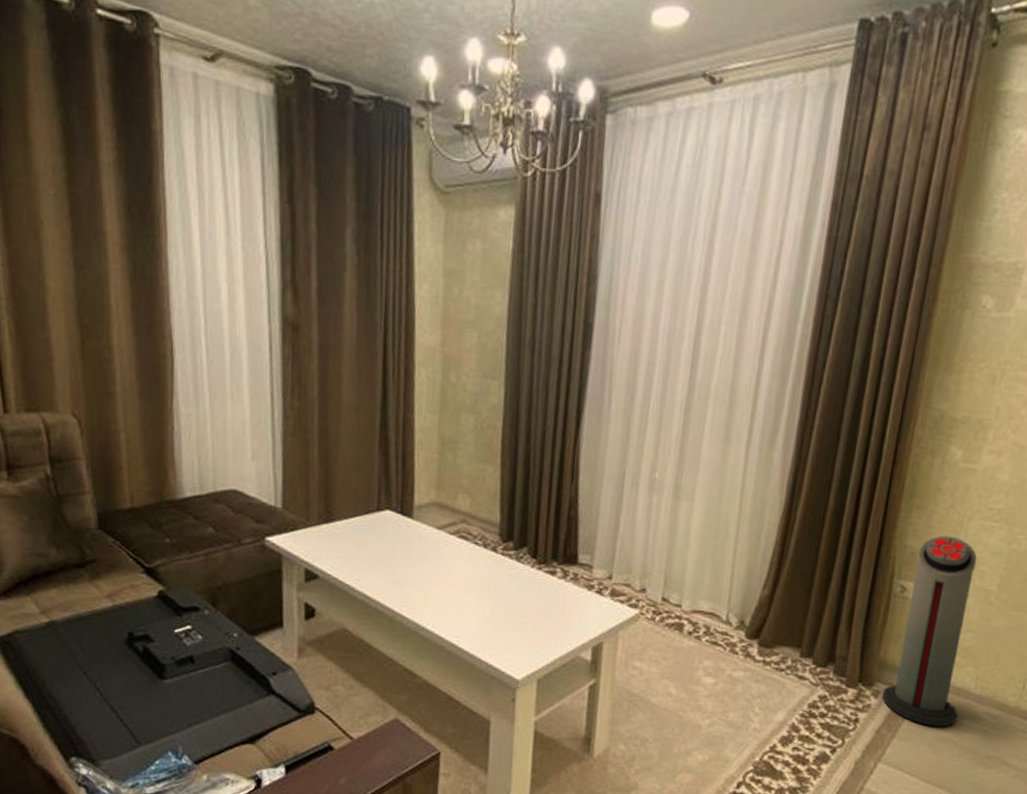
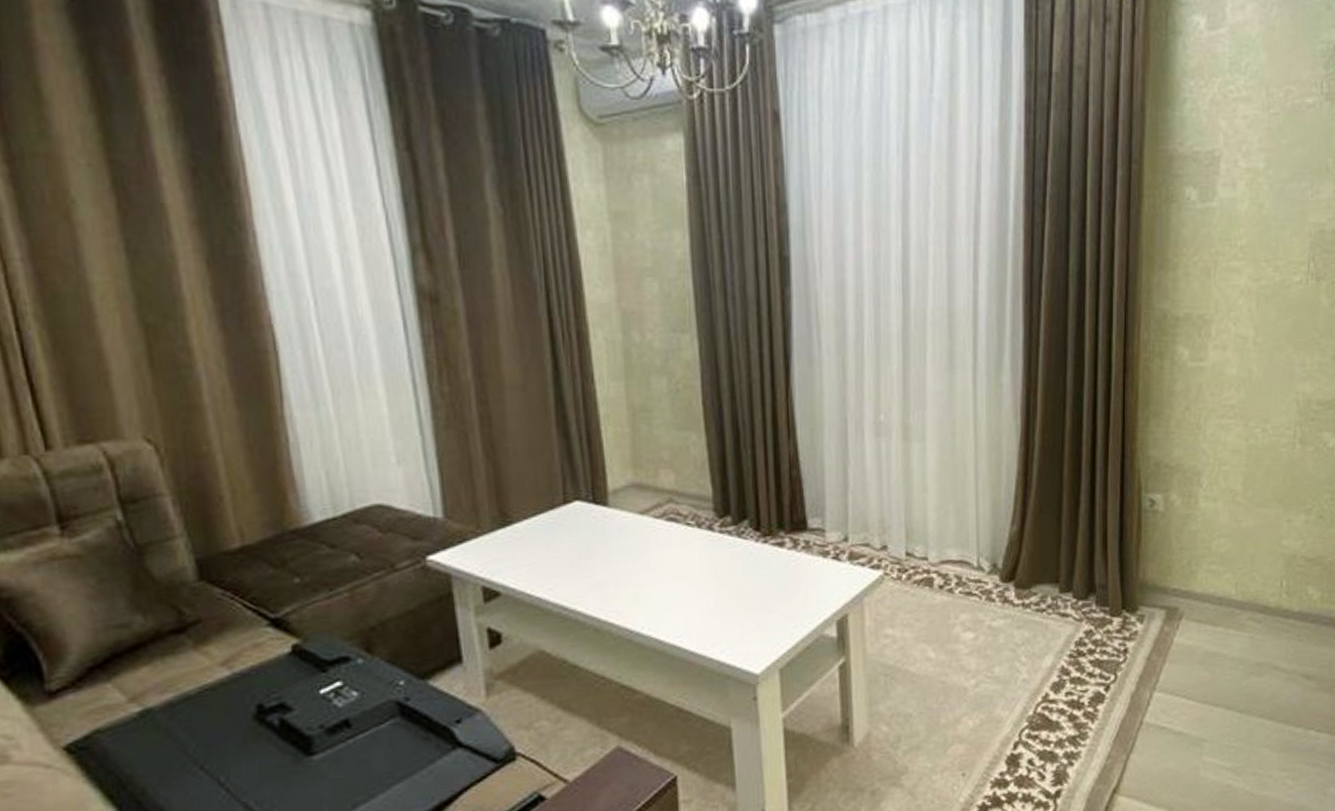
air purifier: present [882,535,977,727] -> none [1147,439,1224,643]

